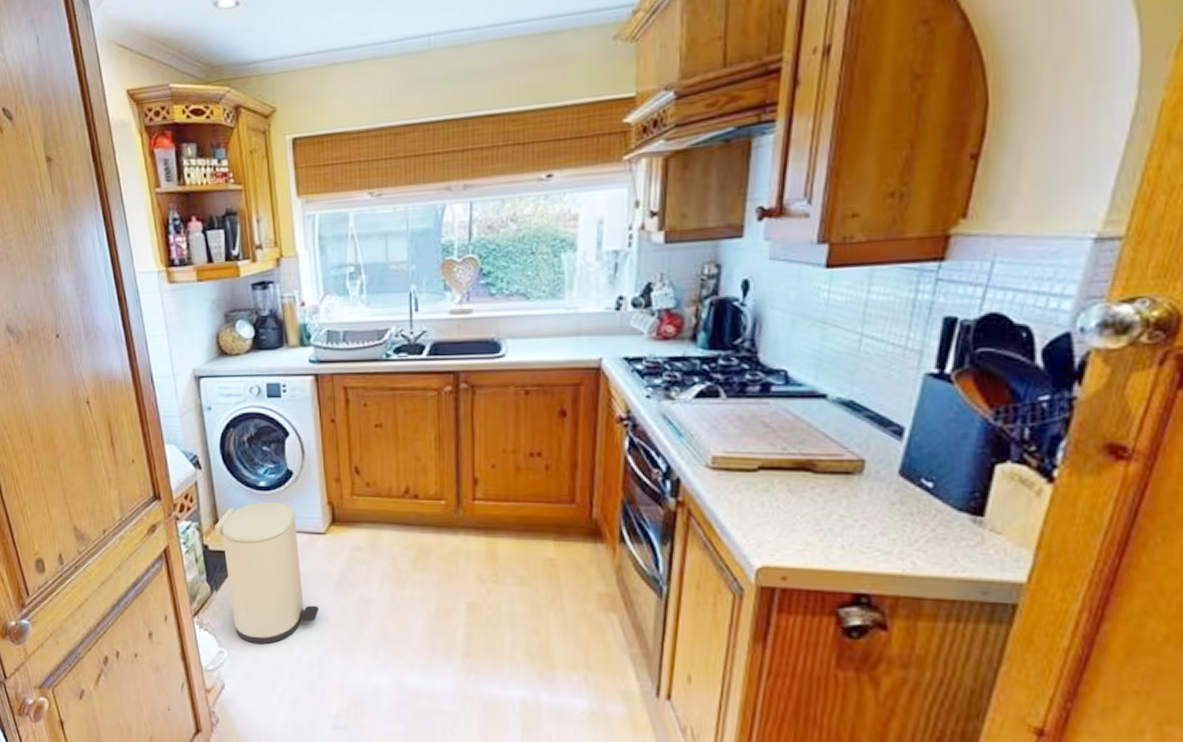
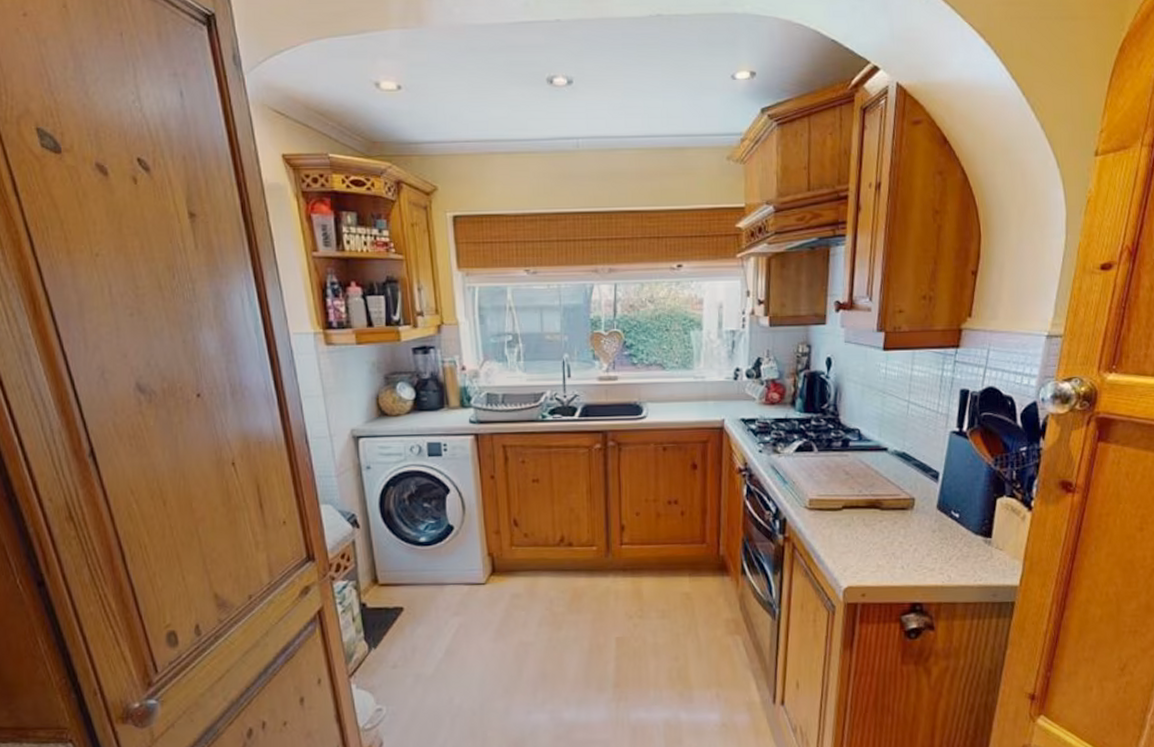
pedal bin: present [215,502,320,645] -> none [373,556,480,698]

